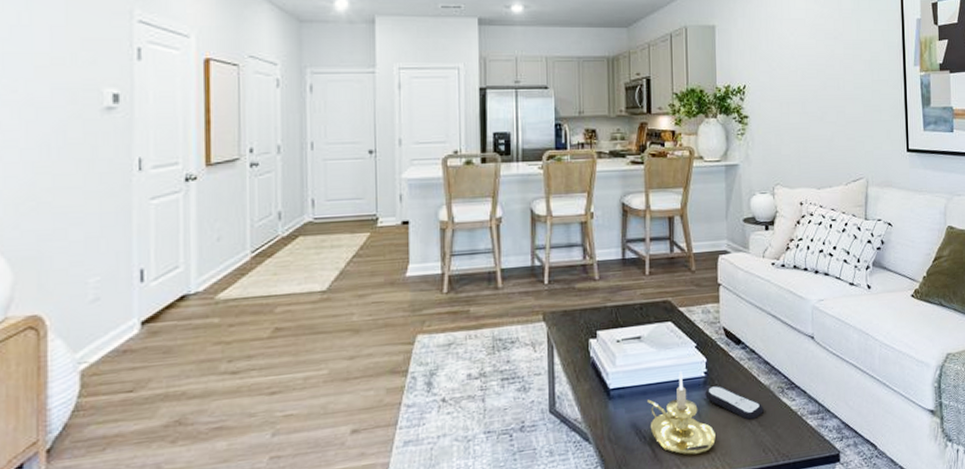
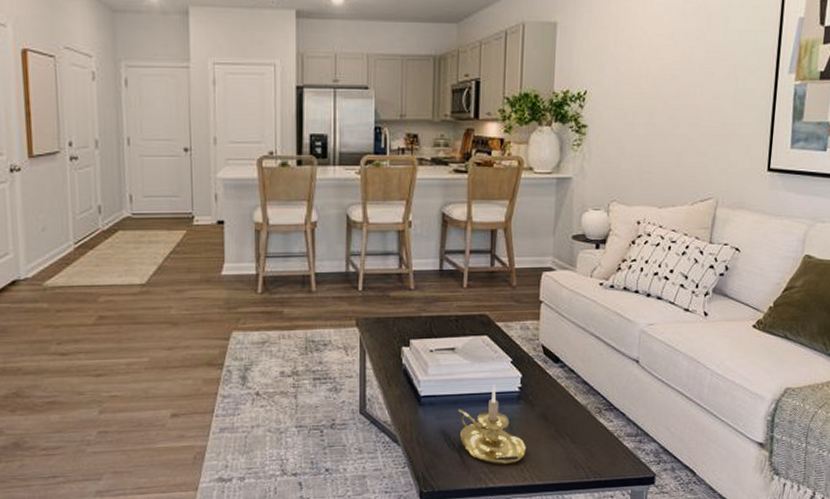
remote control: present [705,385,764,420] -> none [518,400,578,436]

